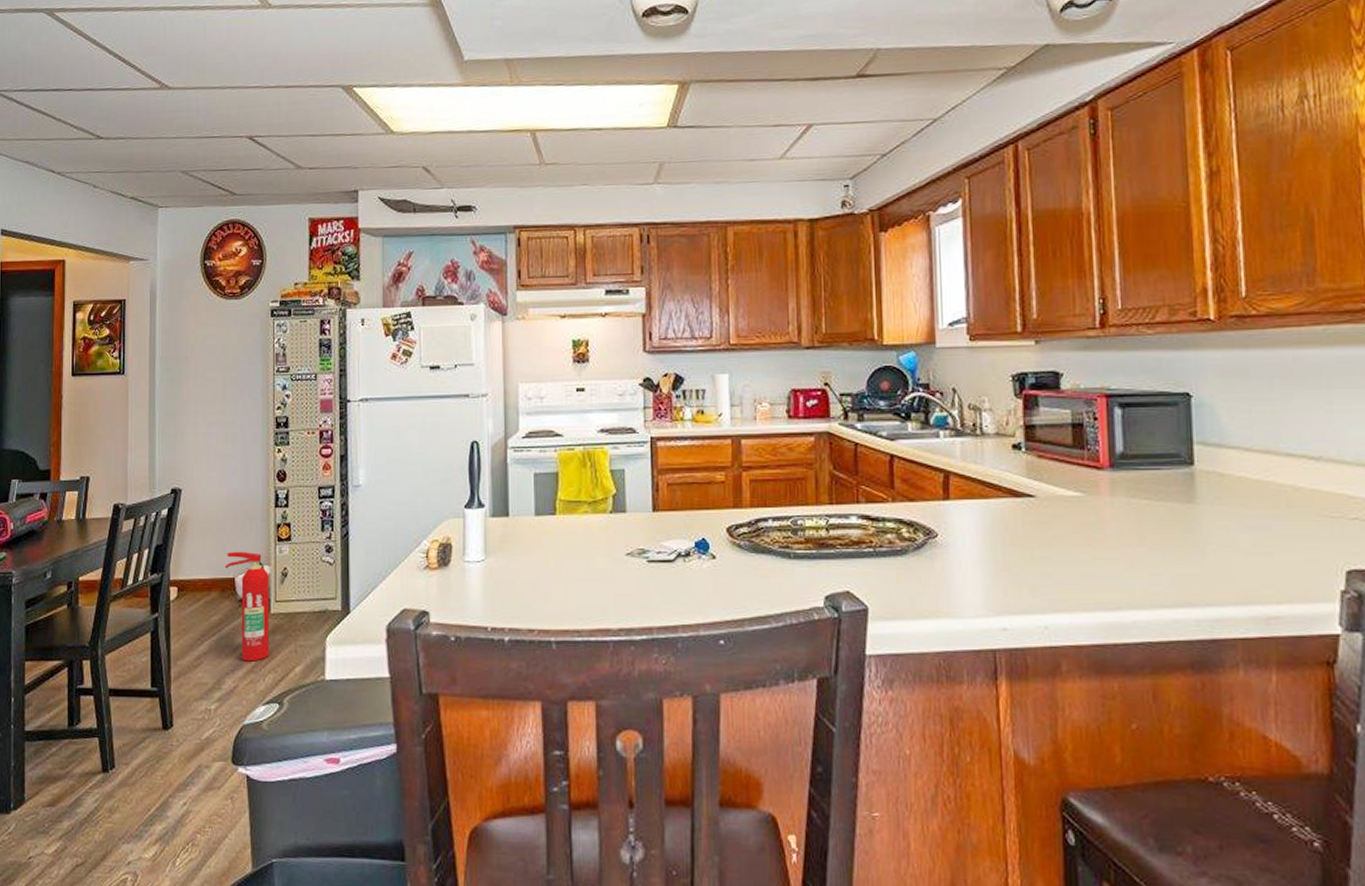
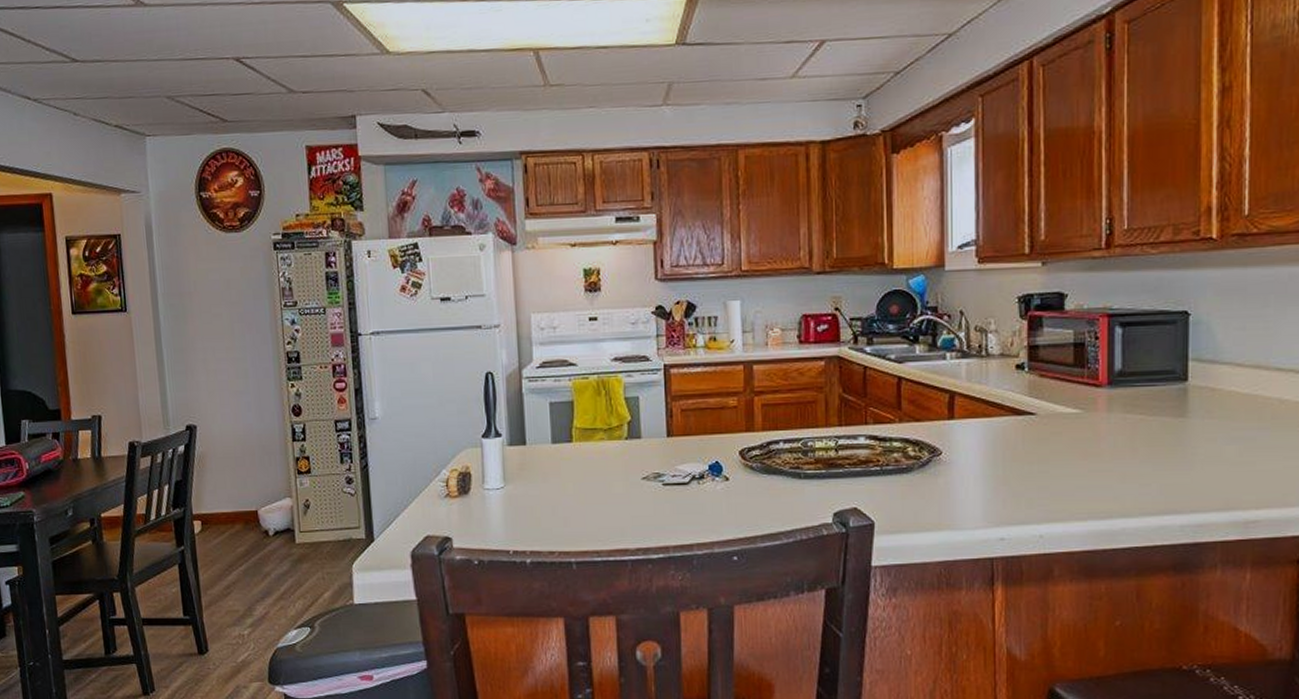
fire extinguisher: present [224,551,270,662] -> none [246,484,298,589]

